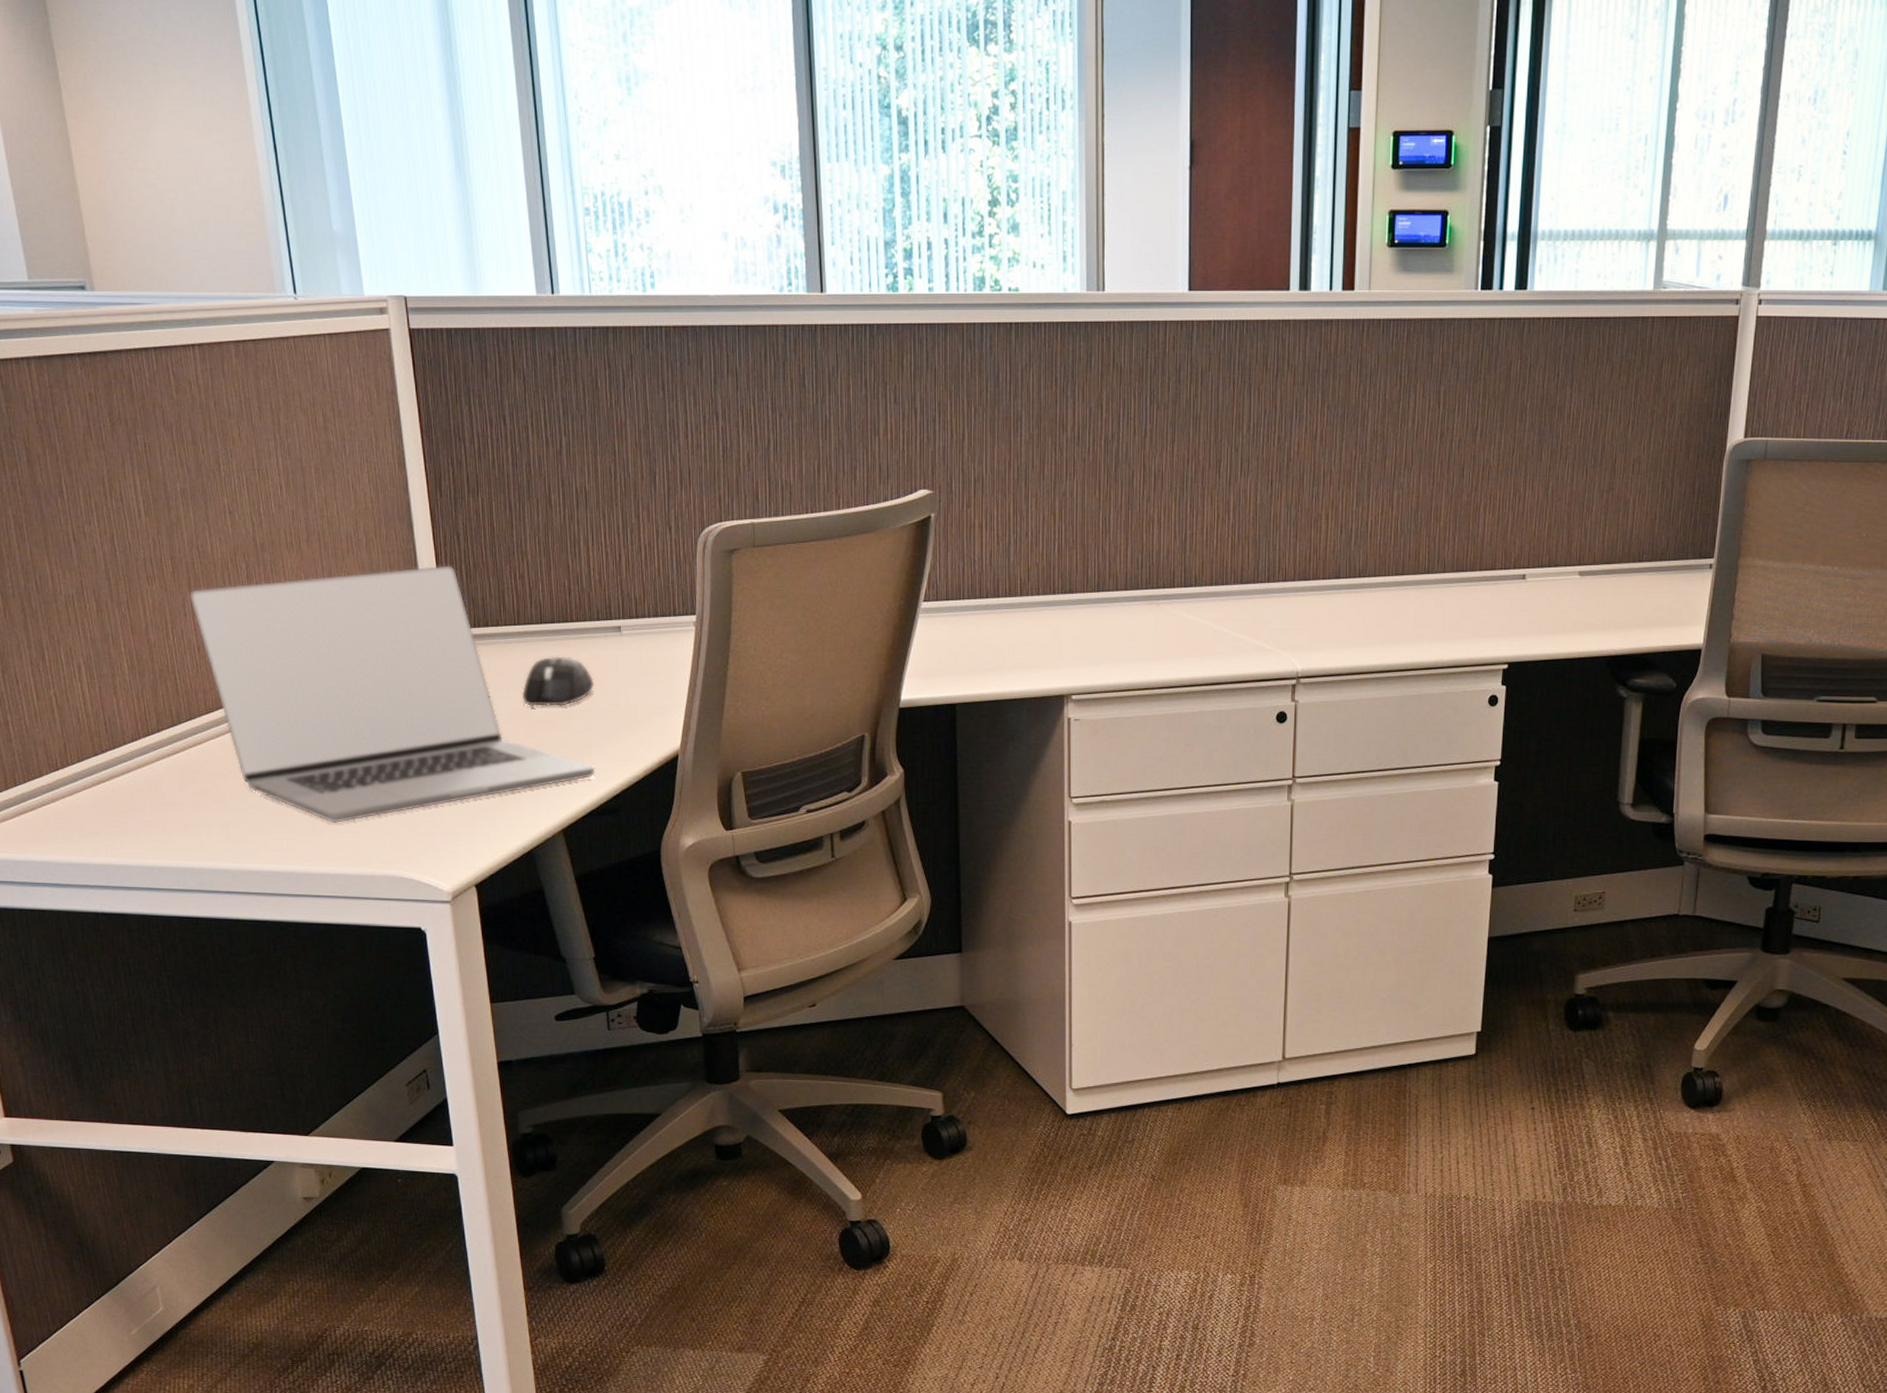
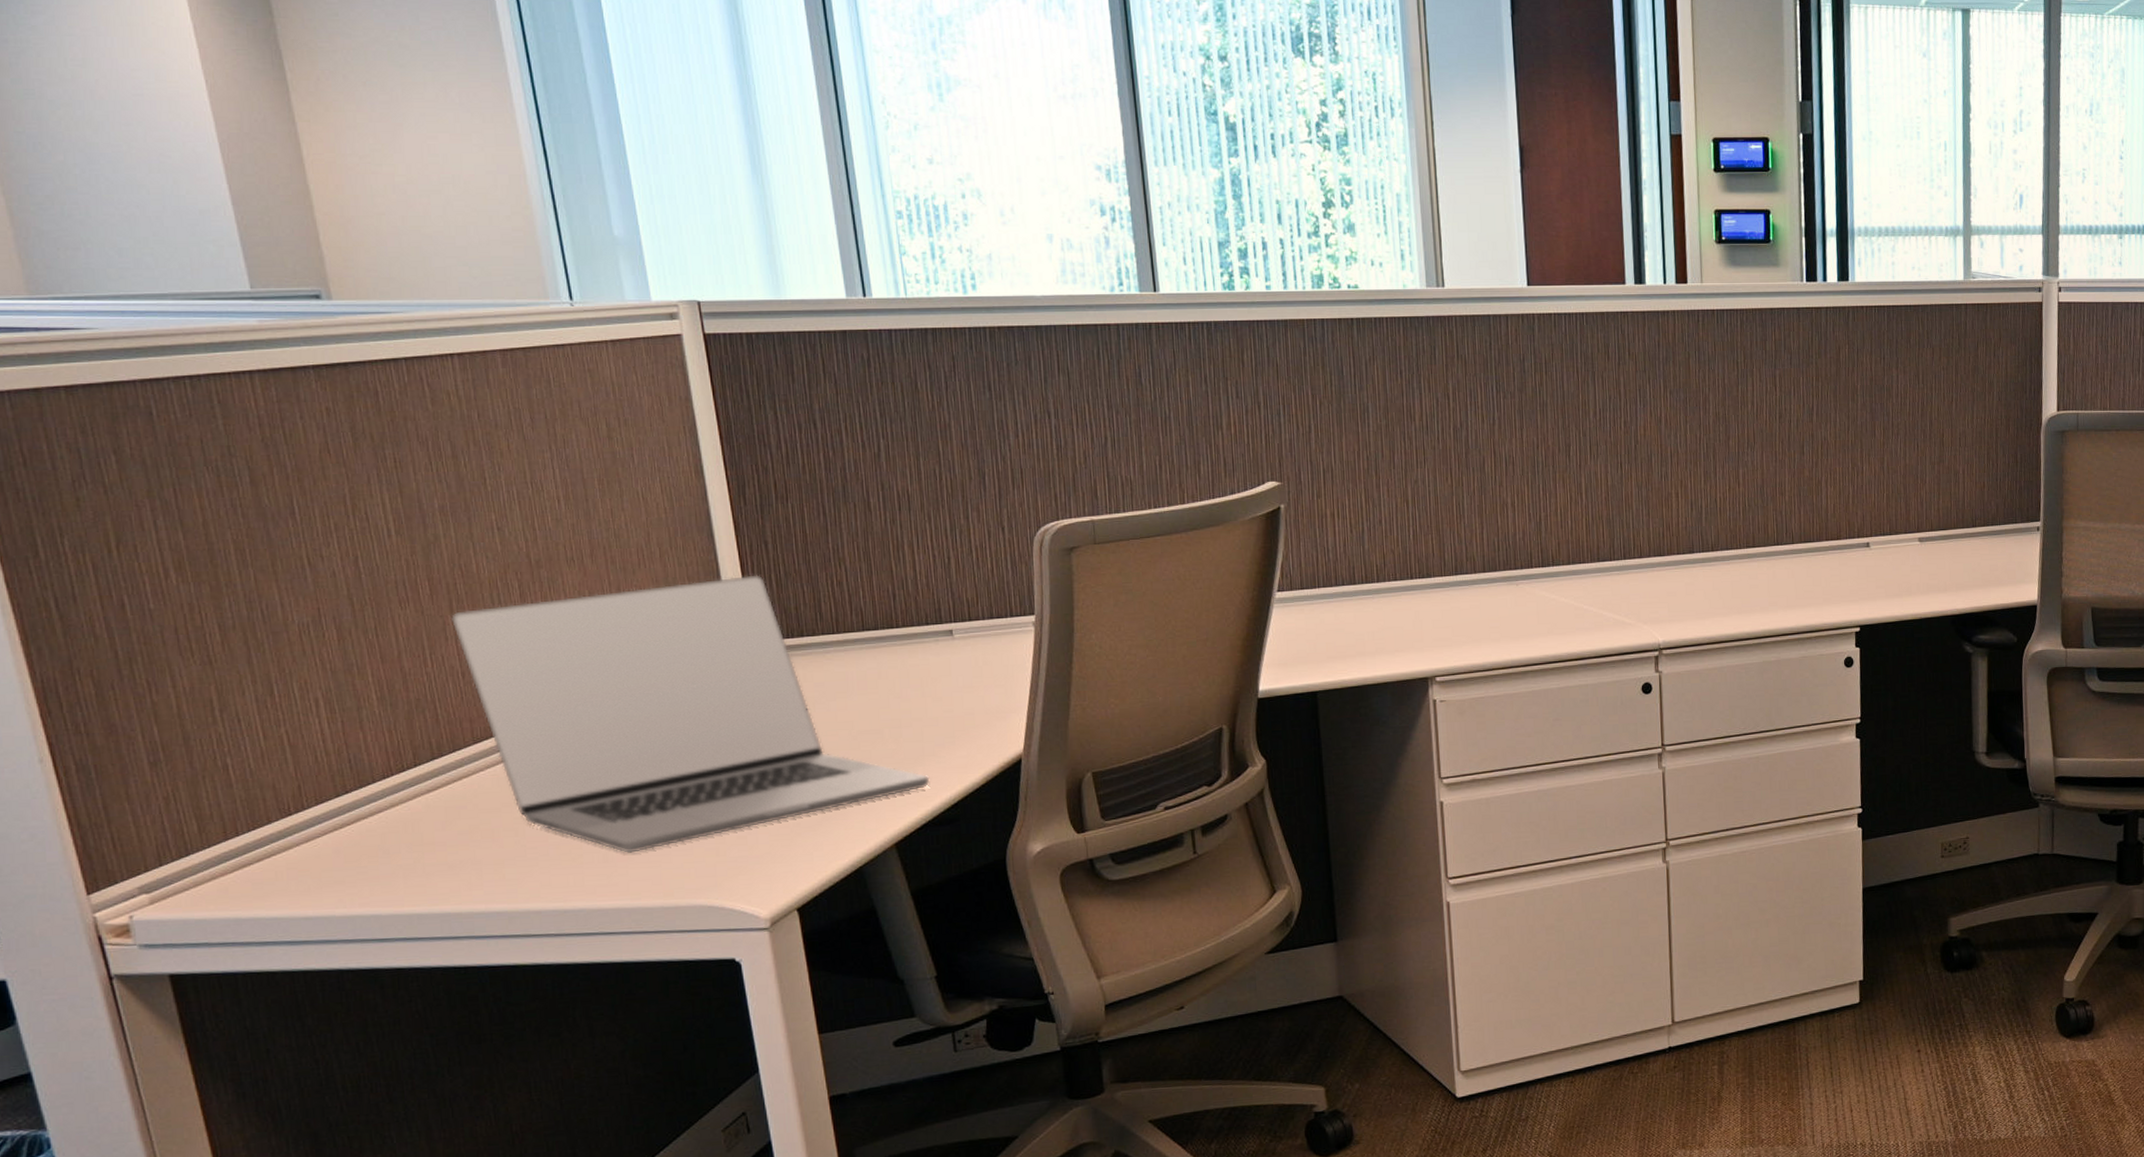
mouse: present [521,656,595,707] -> none [843,663,926,718]

